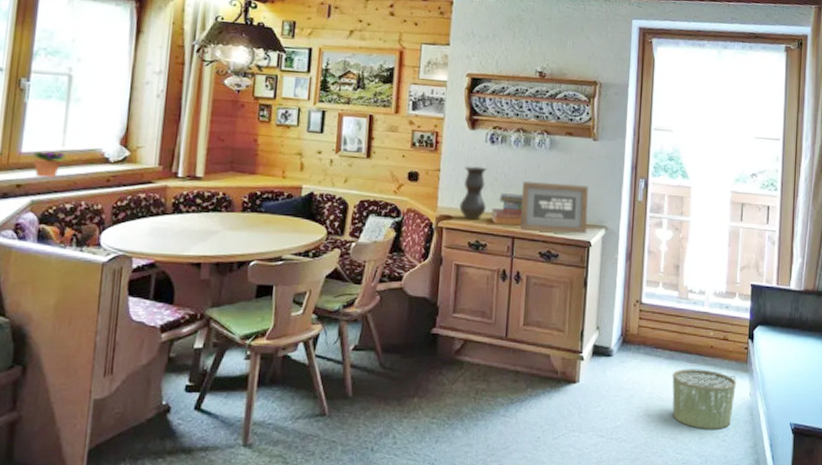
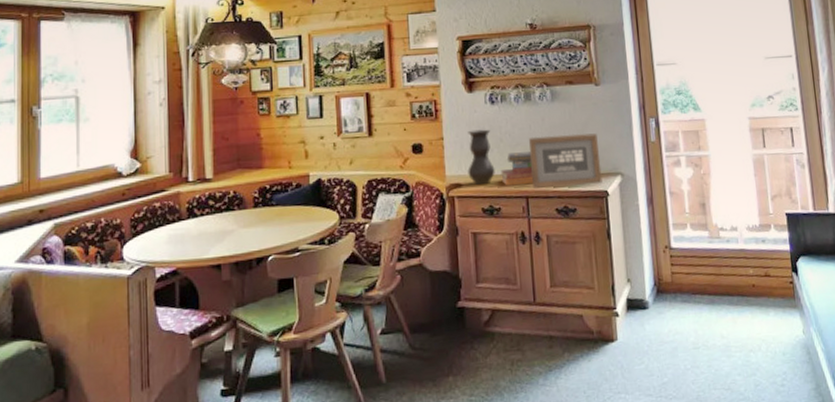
potted flower: present [28,151,70,178] -> none [47,172,86,200]
basket: present [672,369,736,429] -> none [715,310,788,376]

